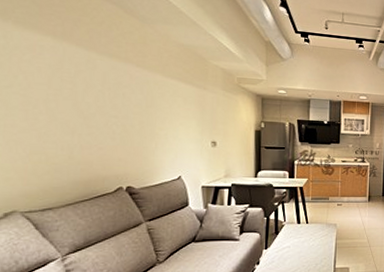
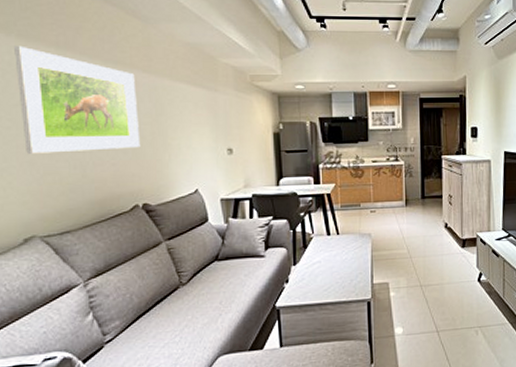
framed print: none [10,31,129,135] -> present [14,45,141,154]

